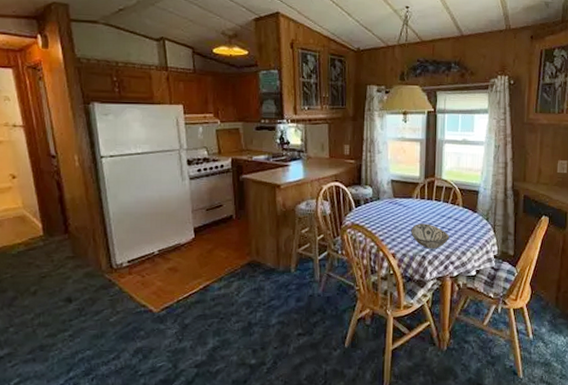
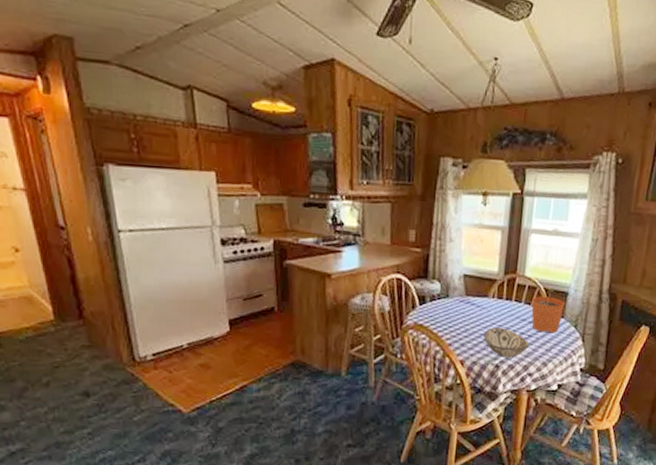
plant pot: none [449,188,477,226] -> present [531,288,565,333]

